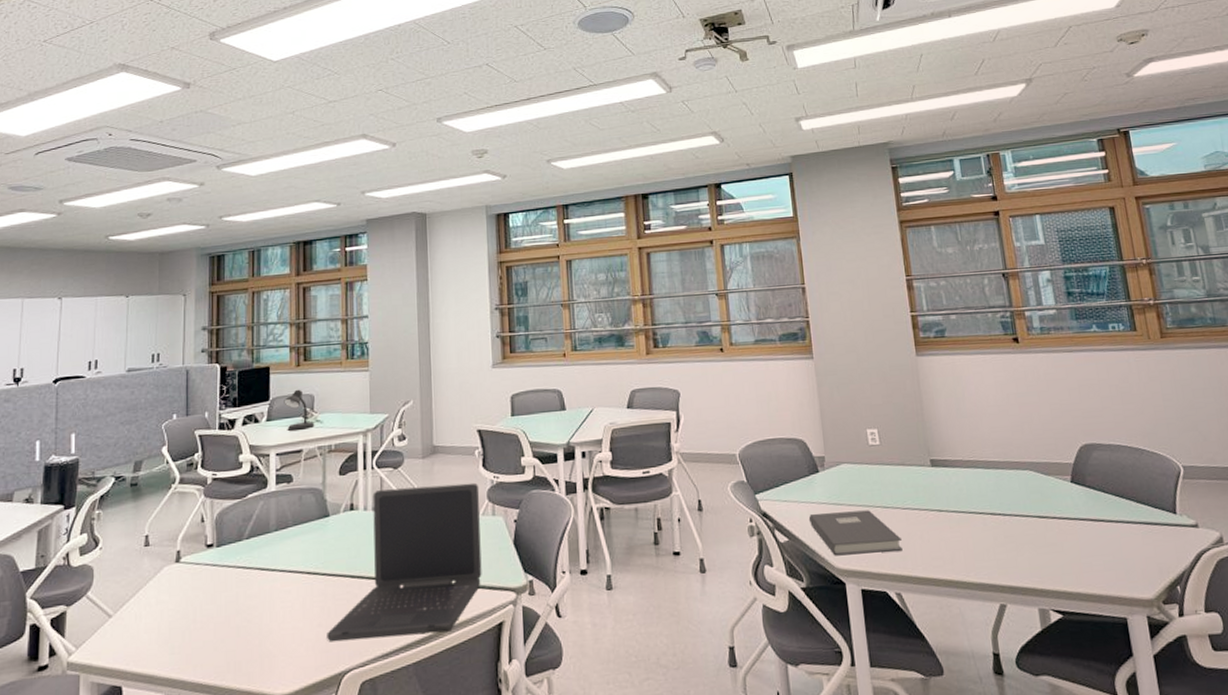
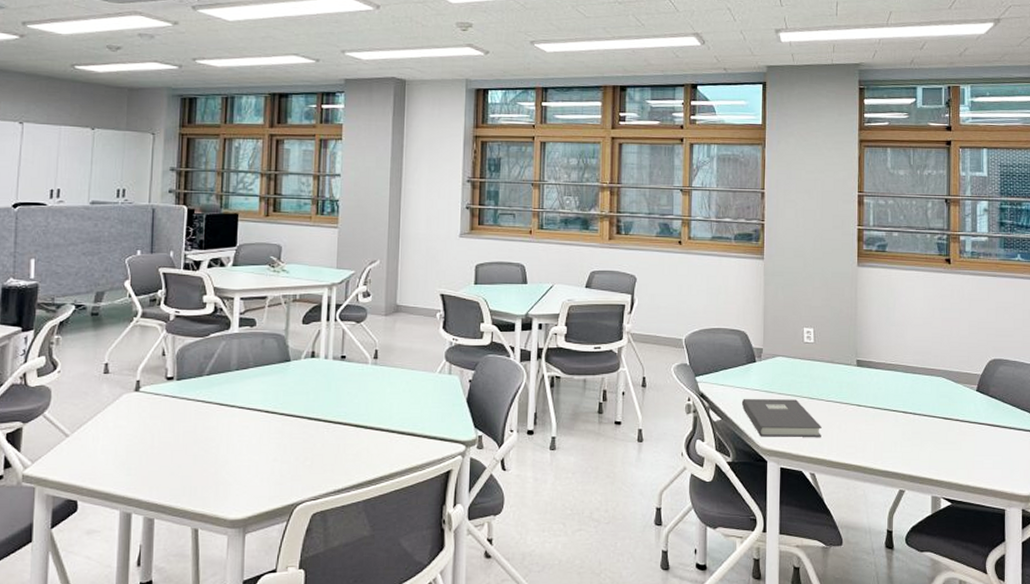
desk lamp: present [284,389,320,432] -> none [251,238,287,279]
laptop: present [327,482,482,641] -> none [281,342,438,476]

